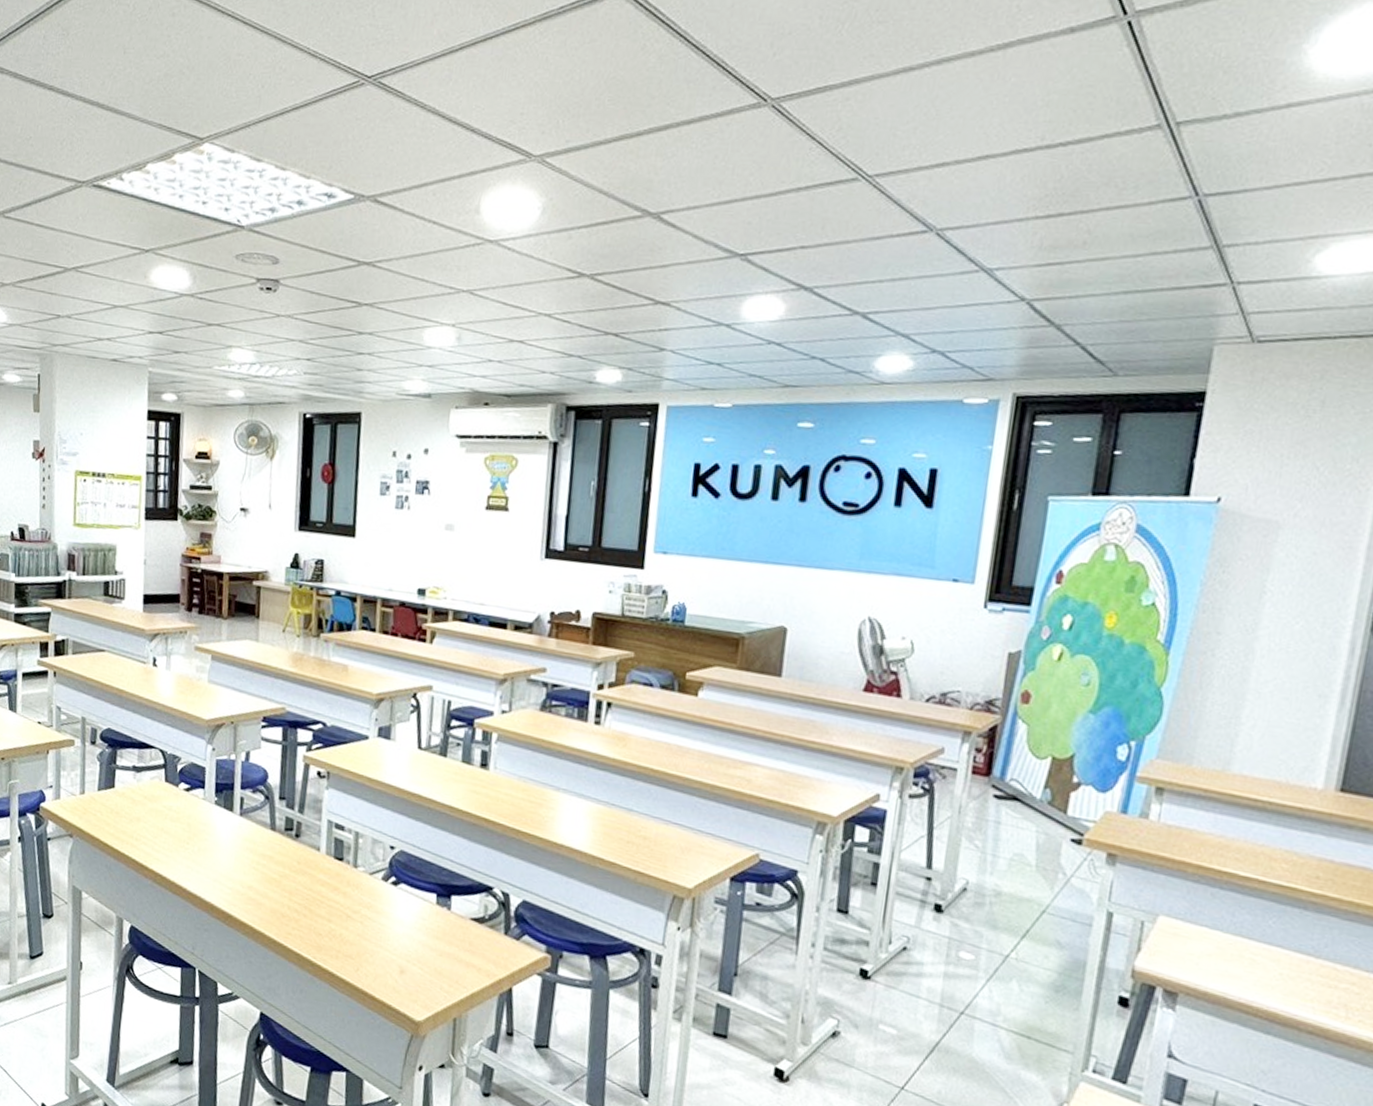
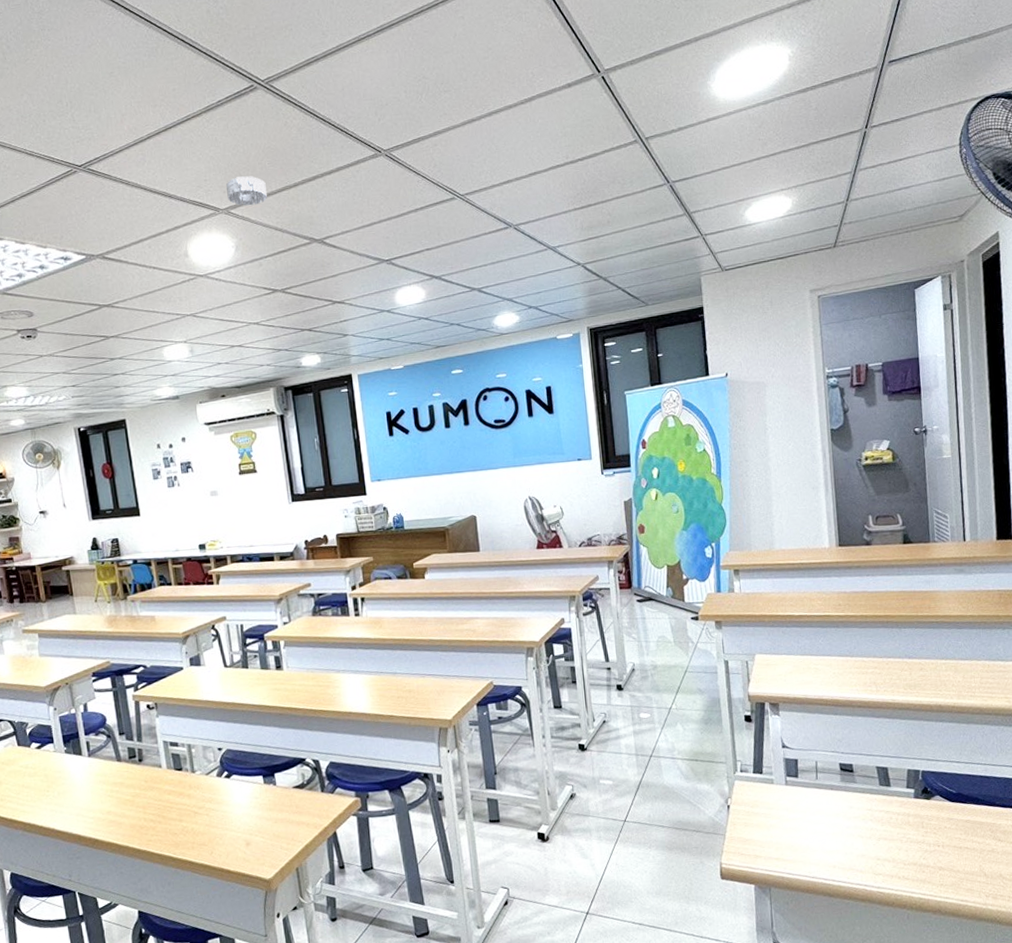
smoke detector: none [545,114,600,156] -> present [226,176,267,206]

